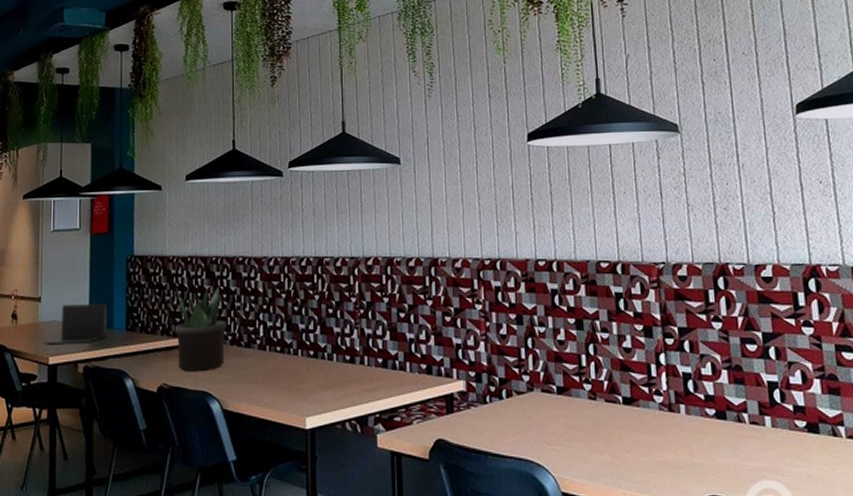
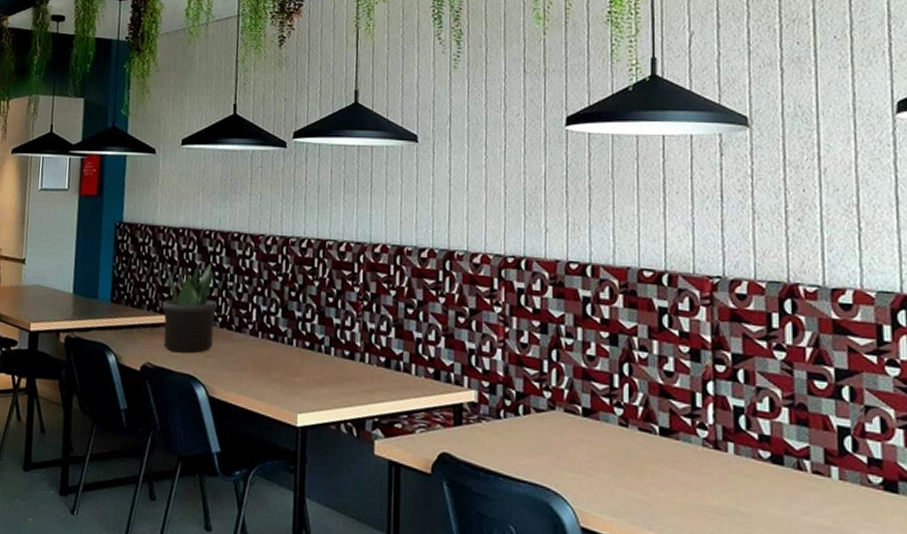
laptop computer: present [43,304,107,345] -> none [25,269,92,314]

